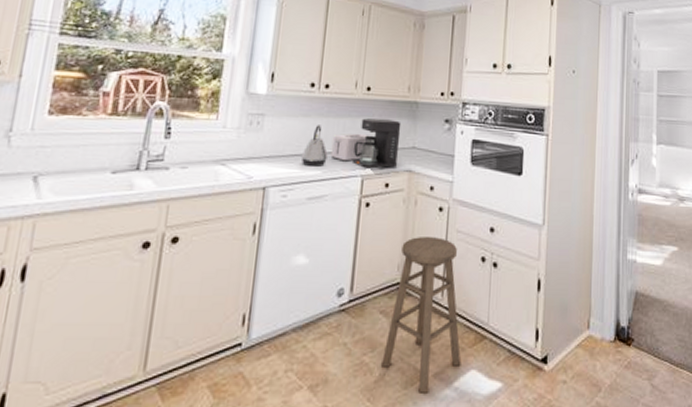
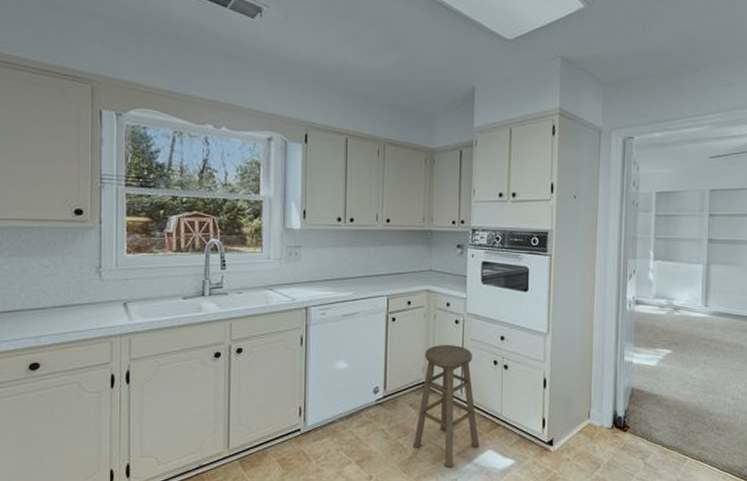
kettle: present [301,125,328,167] -> none [334,254,357,289]
toaster: present [330,133,371,163] -> none [359,259,392,285]
coffee maker: present [351,117,401,169] -> none [378,245,419,290]

